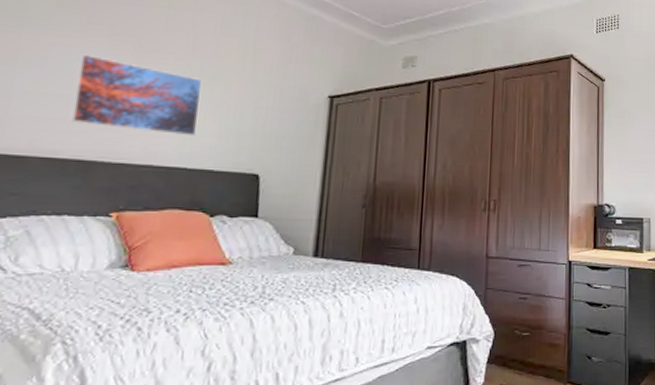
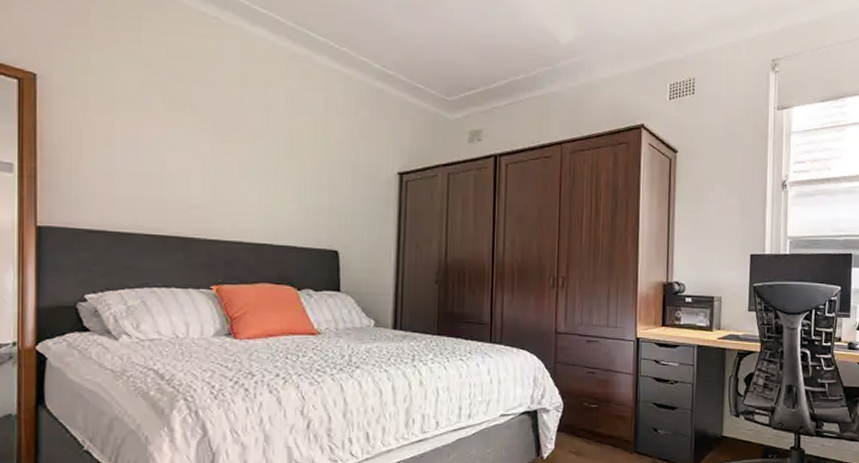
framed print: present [71,53,203,137] -> none [167,134,280,214]

